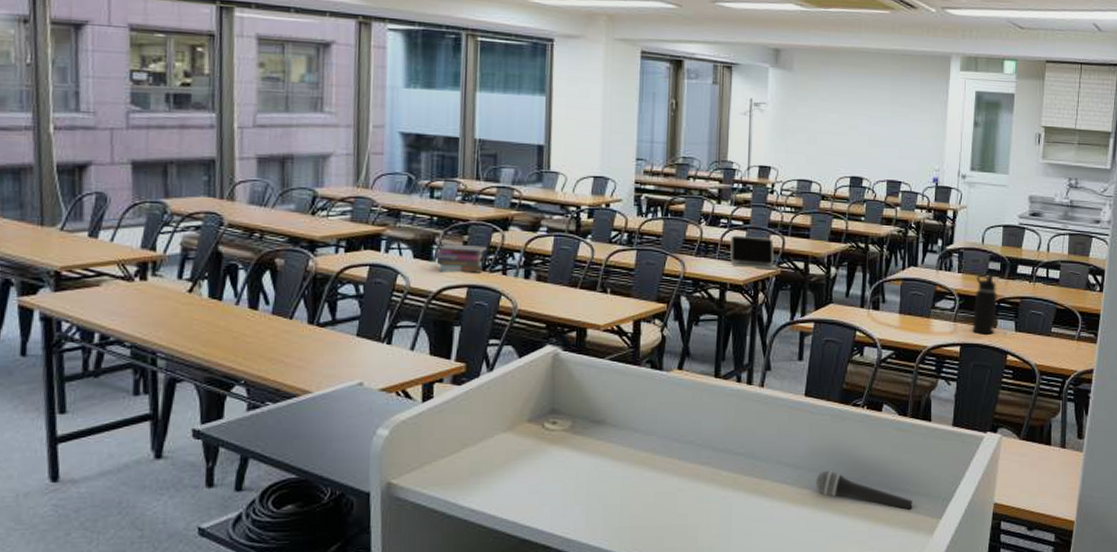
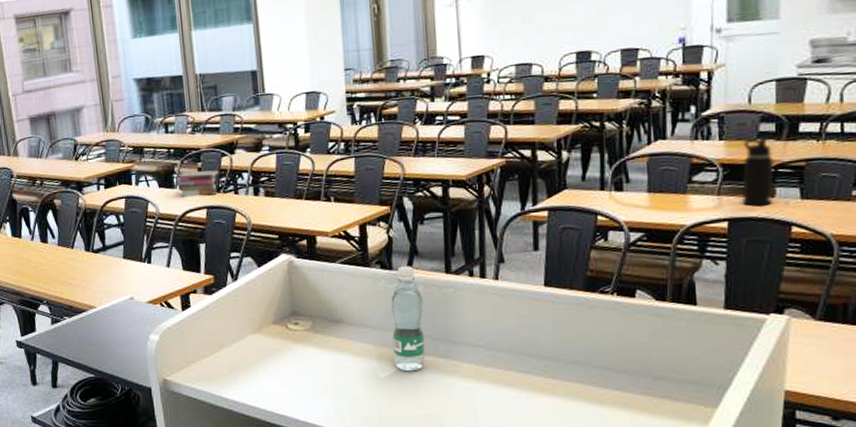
bottle: none [654,367,690,479] -> present [391,266,425,372]
laptop: present [730,235,778,270] -> none [448,129,503,163]
microphone: present [815,470,913,511] -> none [564,359,681,400]

